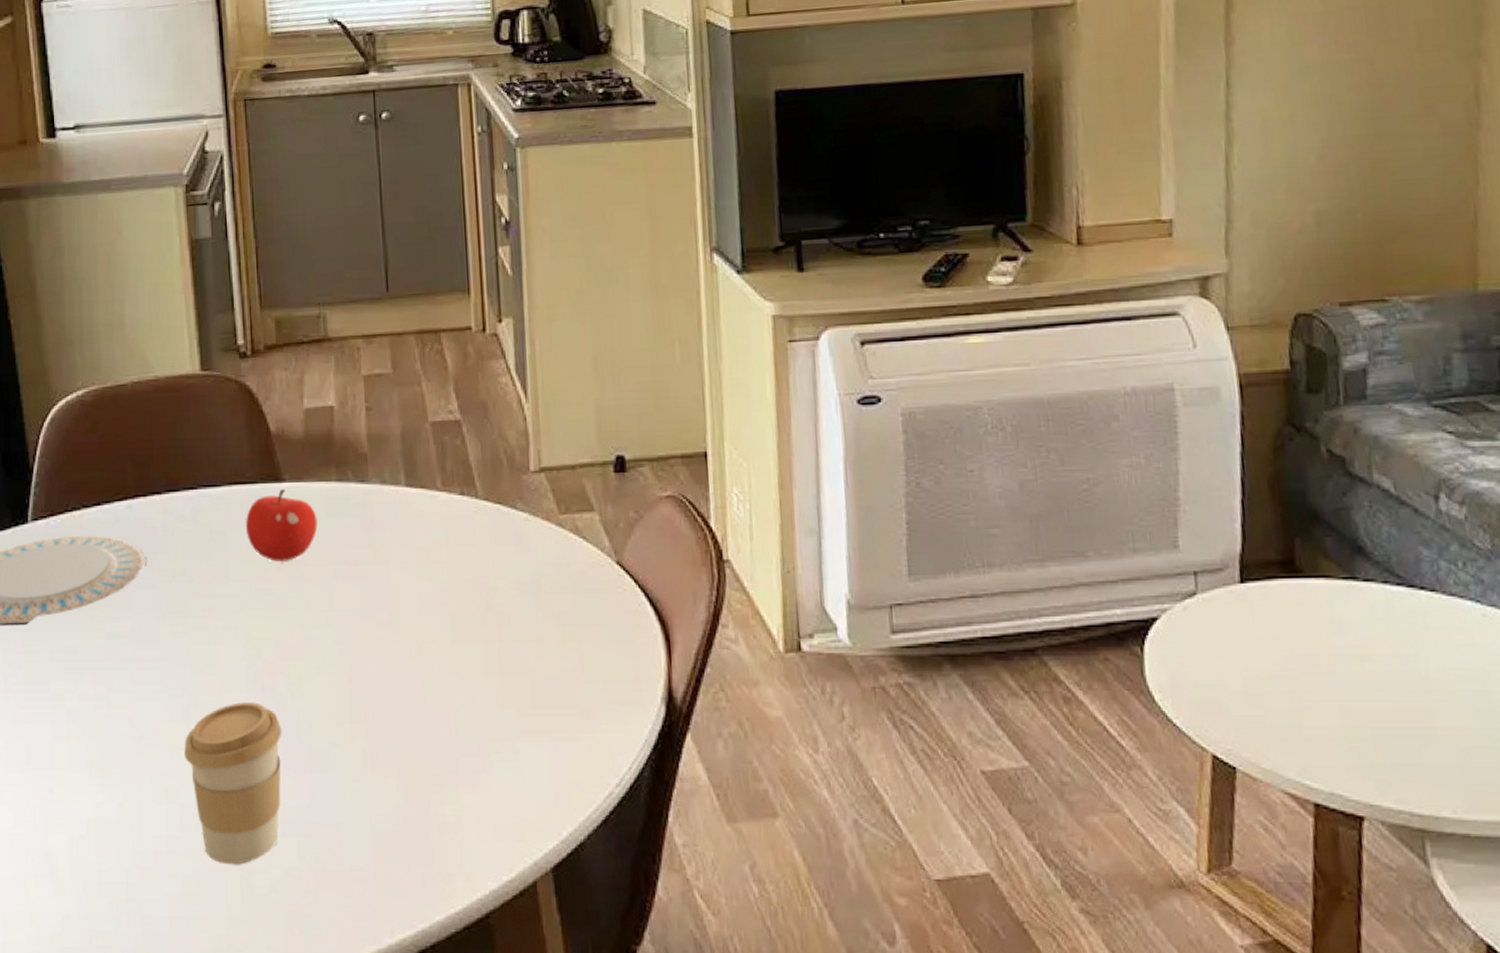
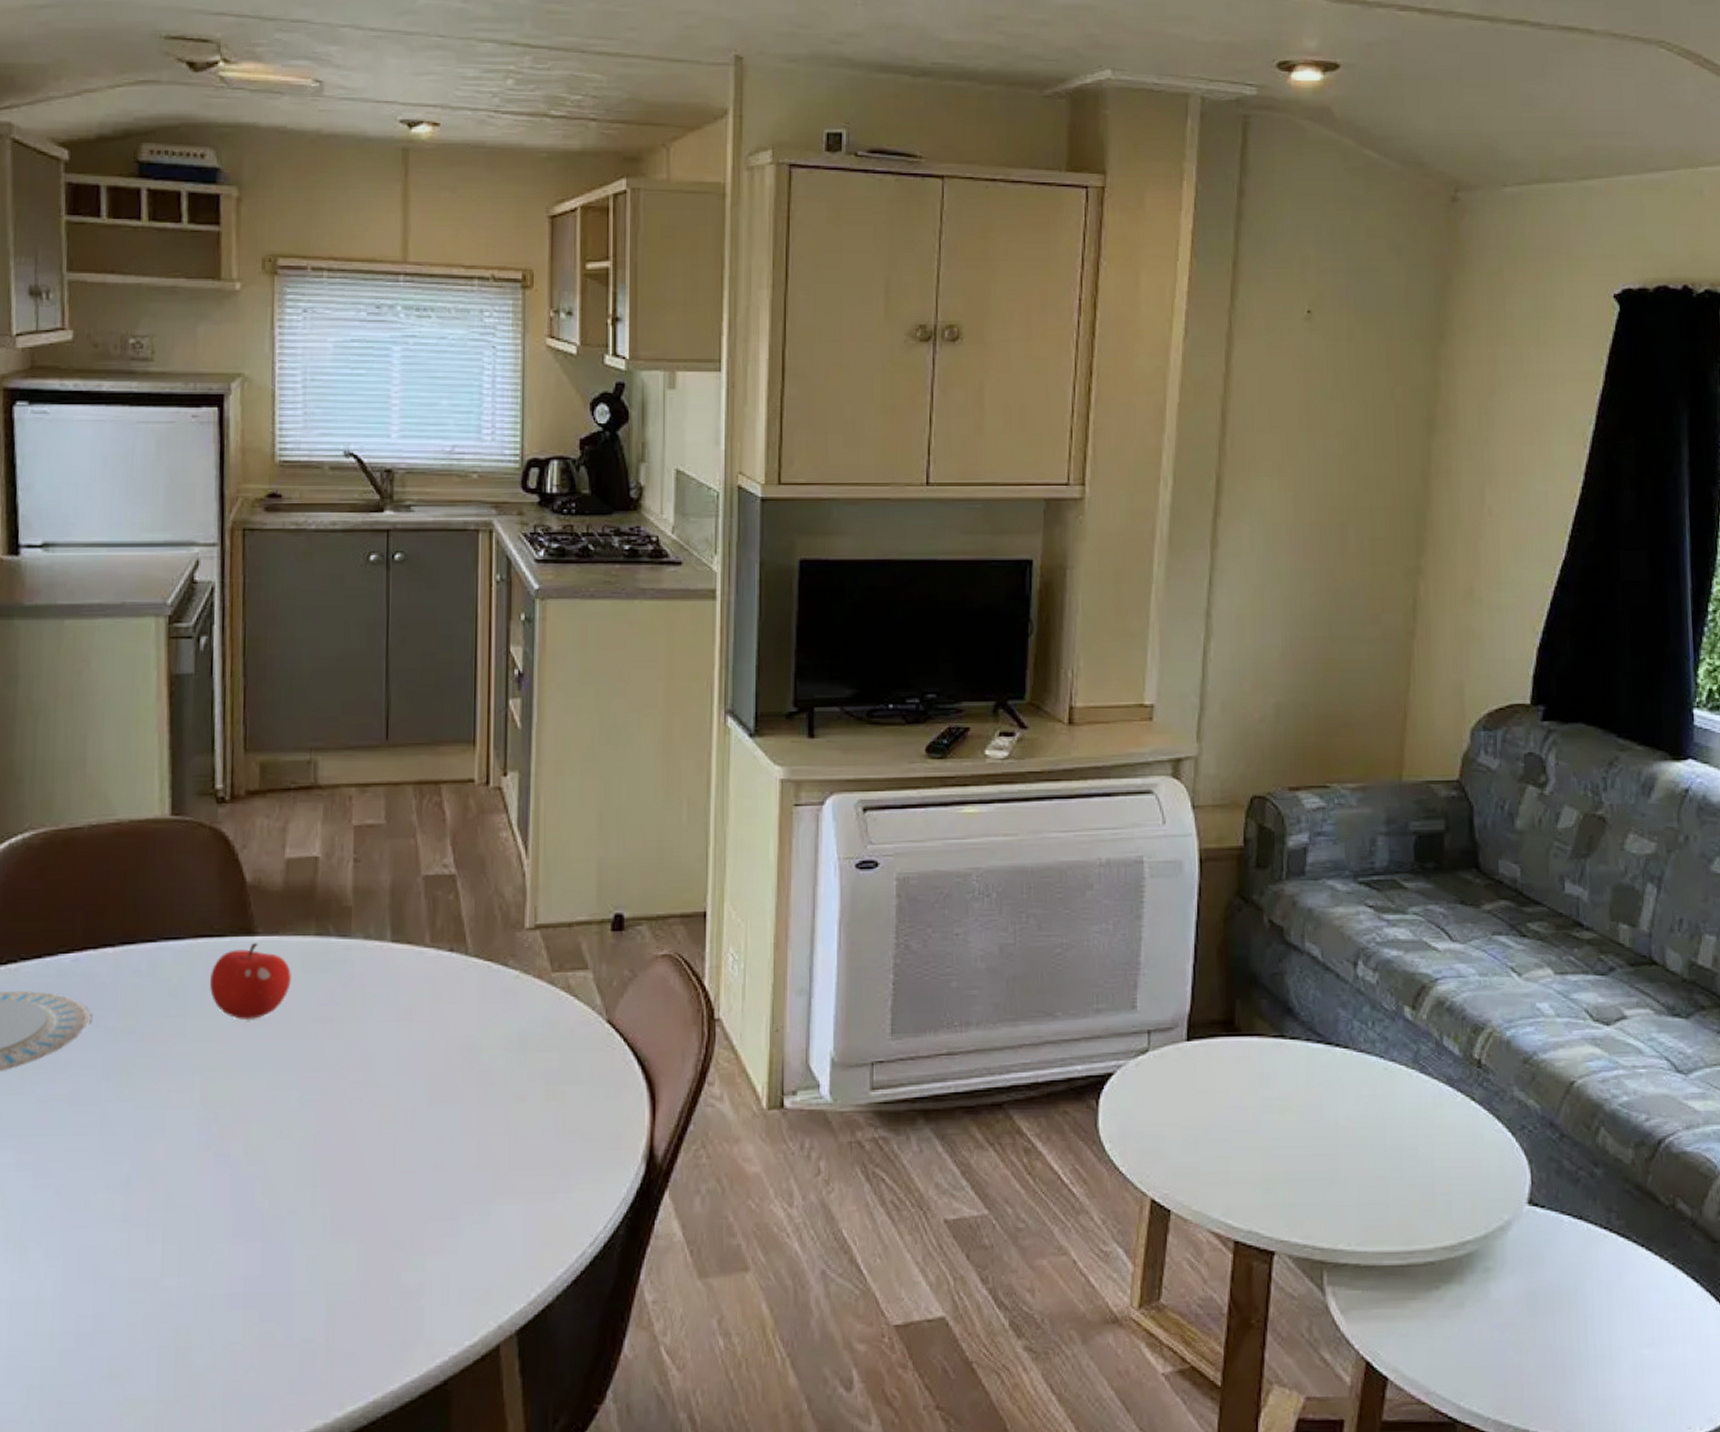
coffee cup: present [184,702,282,865] -> none [120,1169,235,1343]

